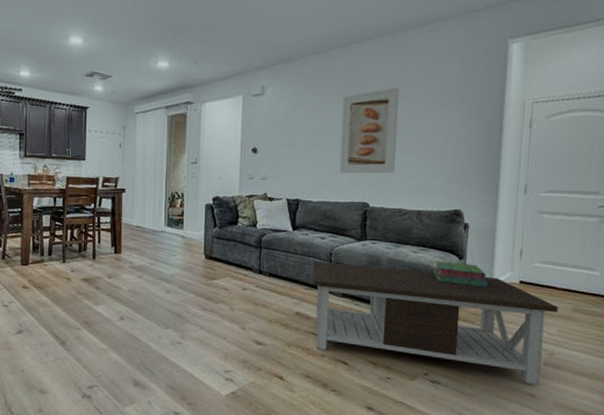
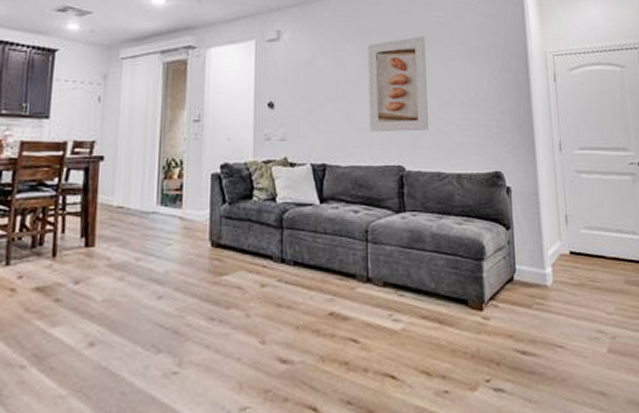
coffee table: present [312,261,558,386] -> none [347,242,612,380]
stack of books: present [433,261,488,288] -> none [481,233,539,262]

